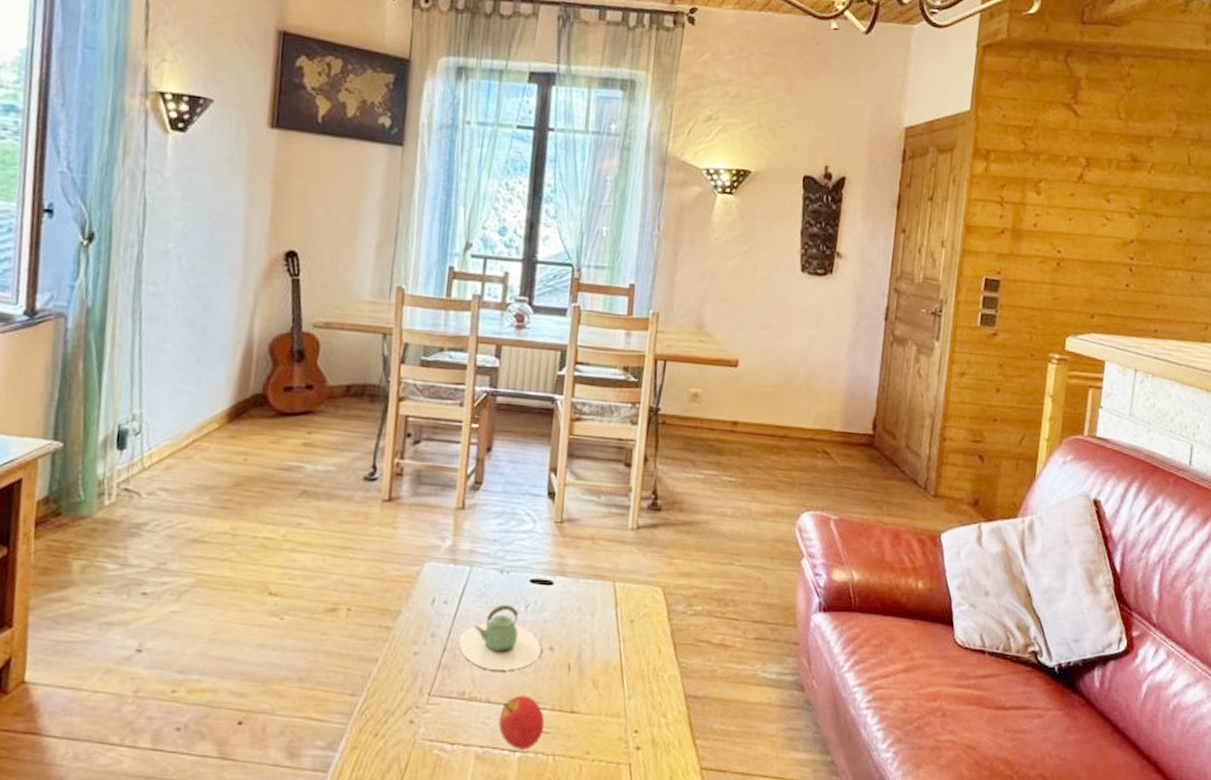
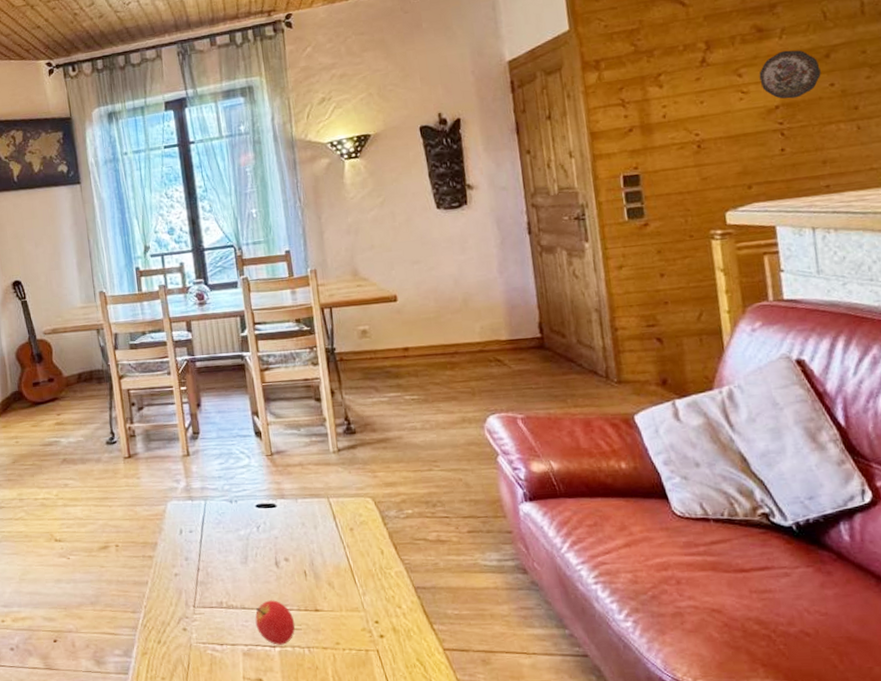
teapot: present [458,604,541,670] -> none [207,527,279,582]
decorative plate: none [1123,186,1175,237] -> present [759,50,821,99]

